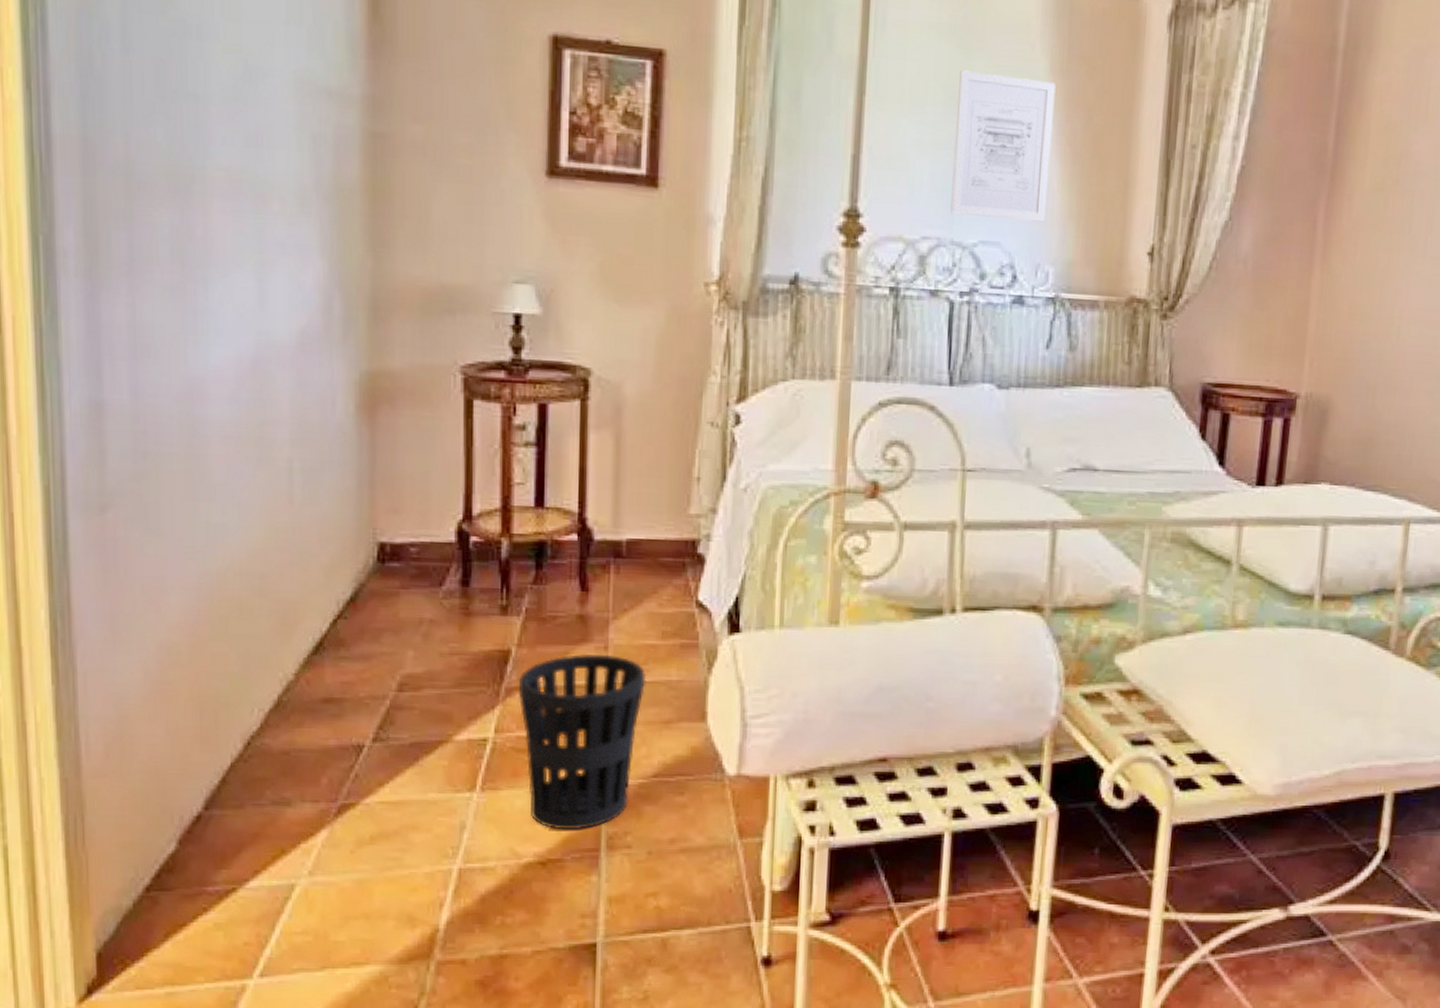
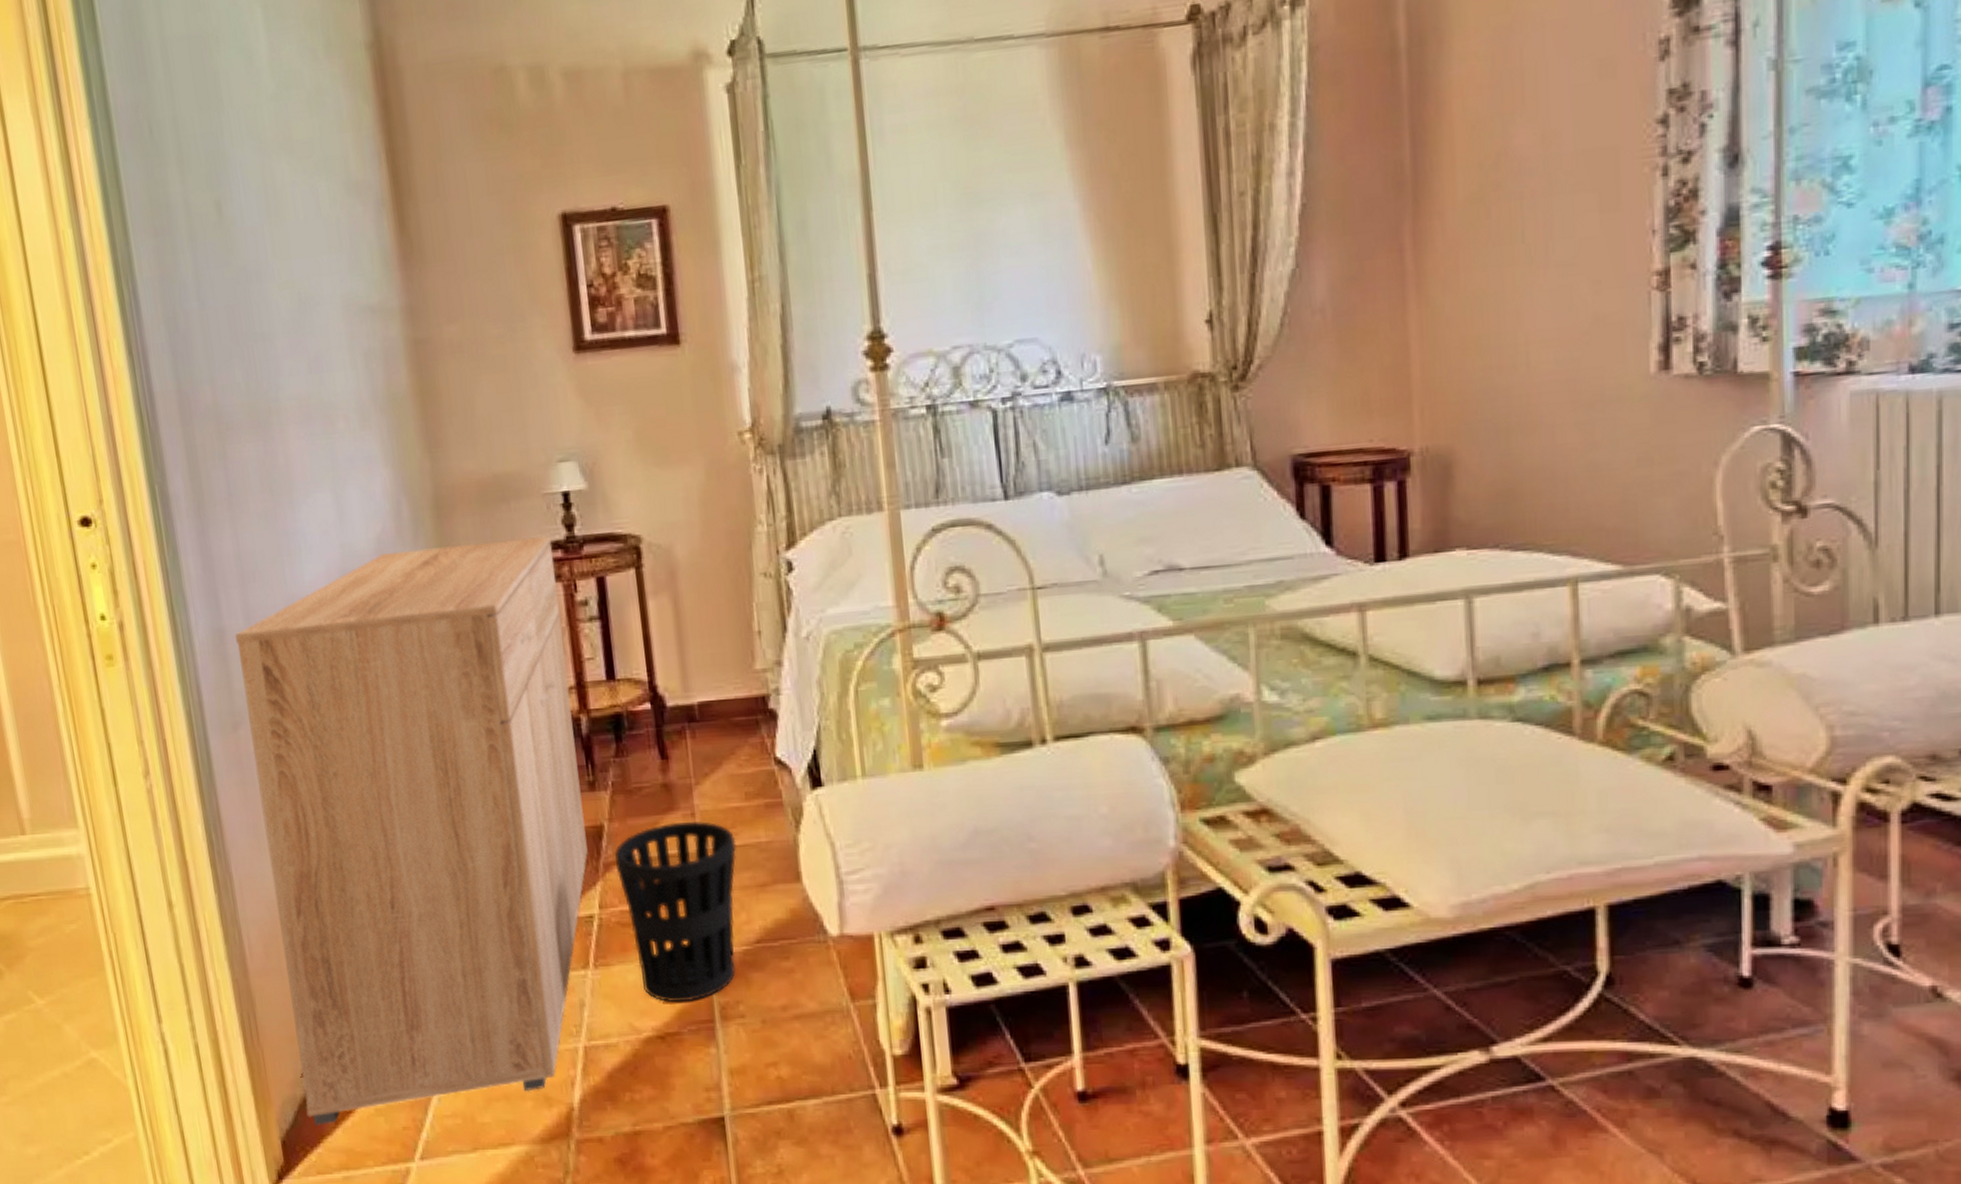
dresser: none [117,347,496,937] -> present [235,536,588,1125]
wall art: present [950,70,1056,222] -> none [968,156,1084,317]

